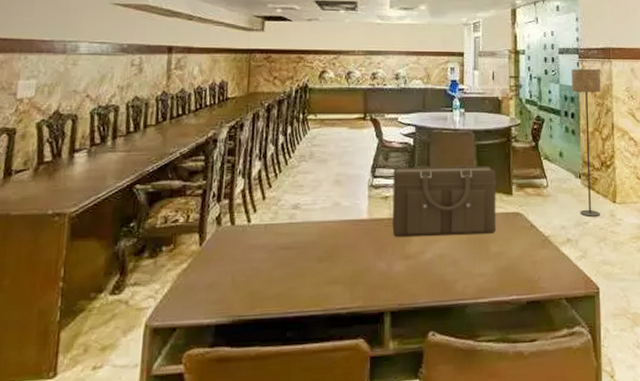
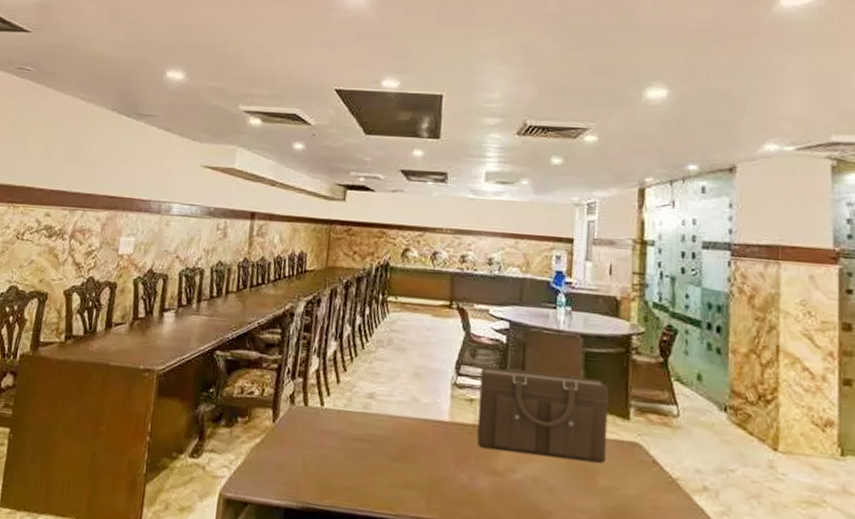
floor lamp: present [572,69,602,217] -> none [719,269,763,465]

